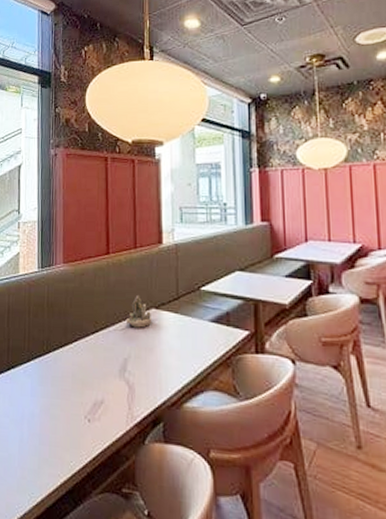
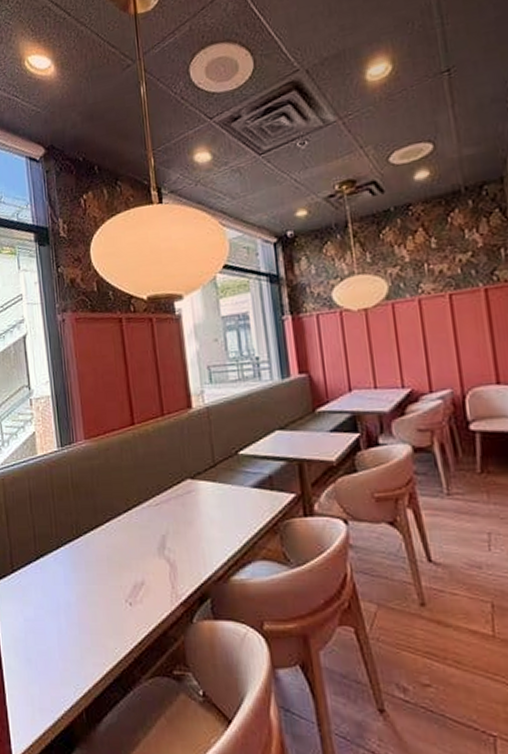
succulent planter: present [127,294,152,328] -> none [160,465,189,501]

